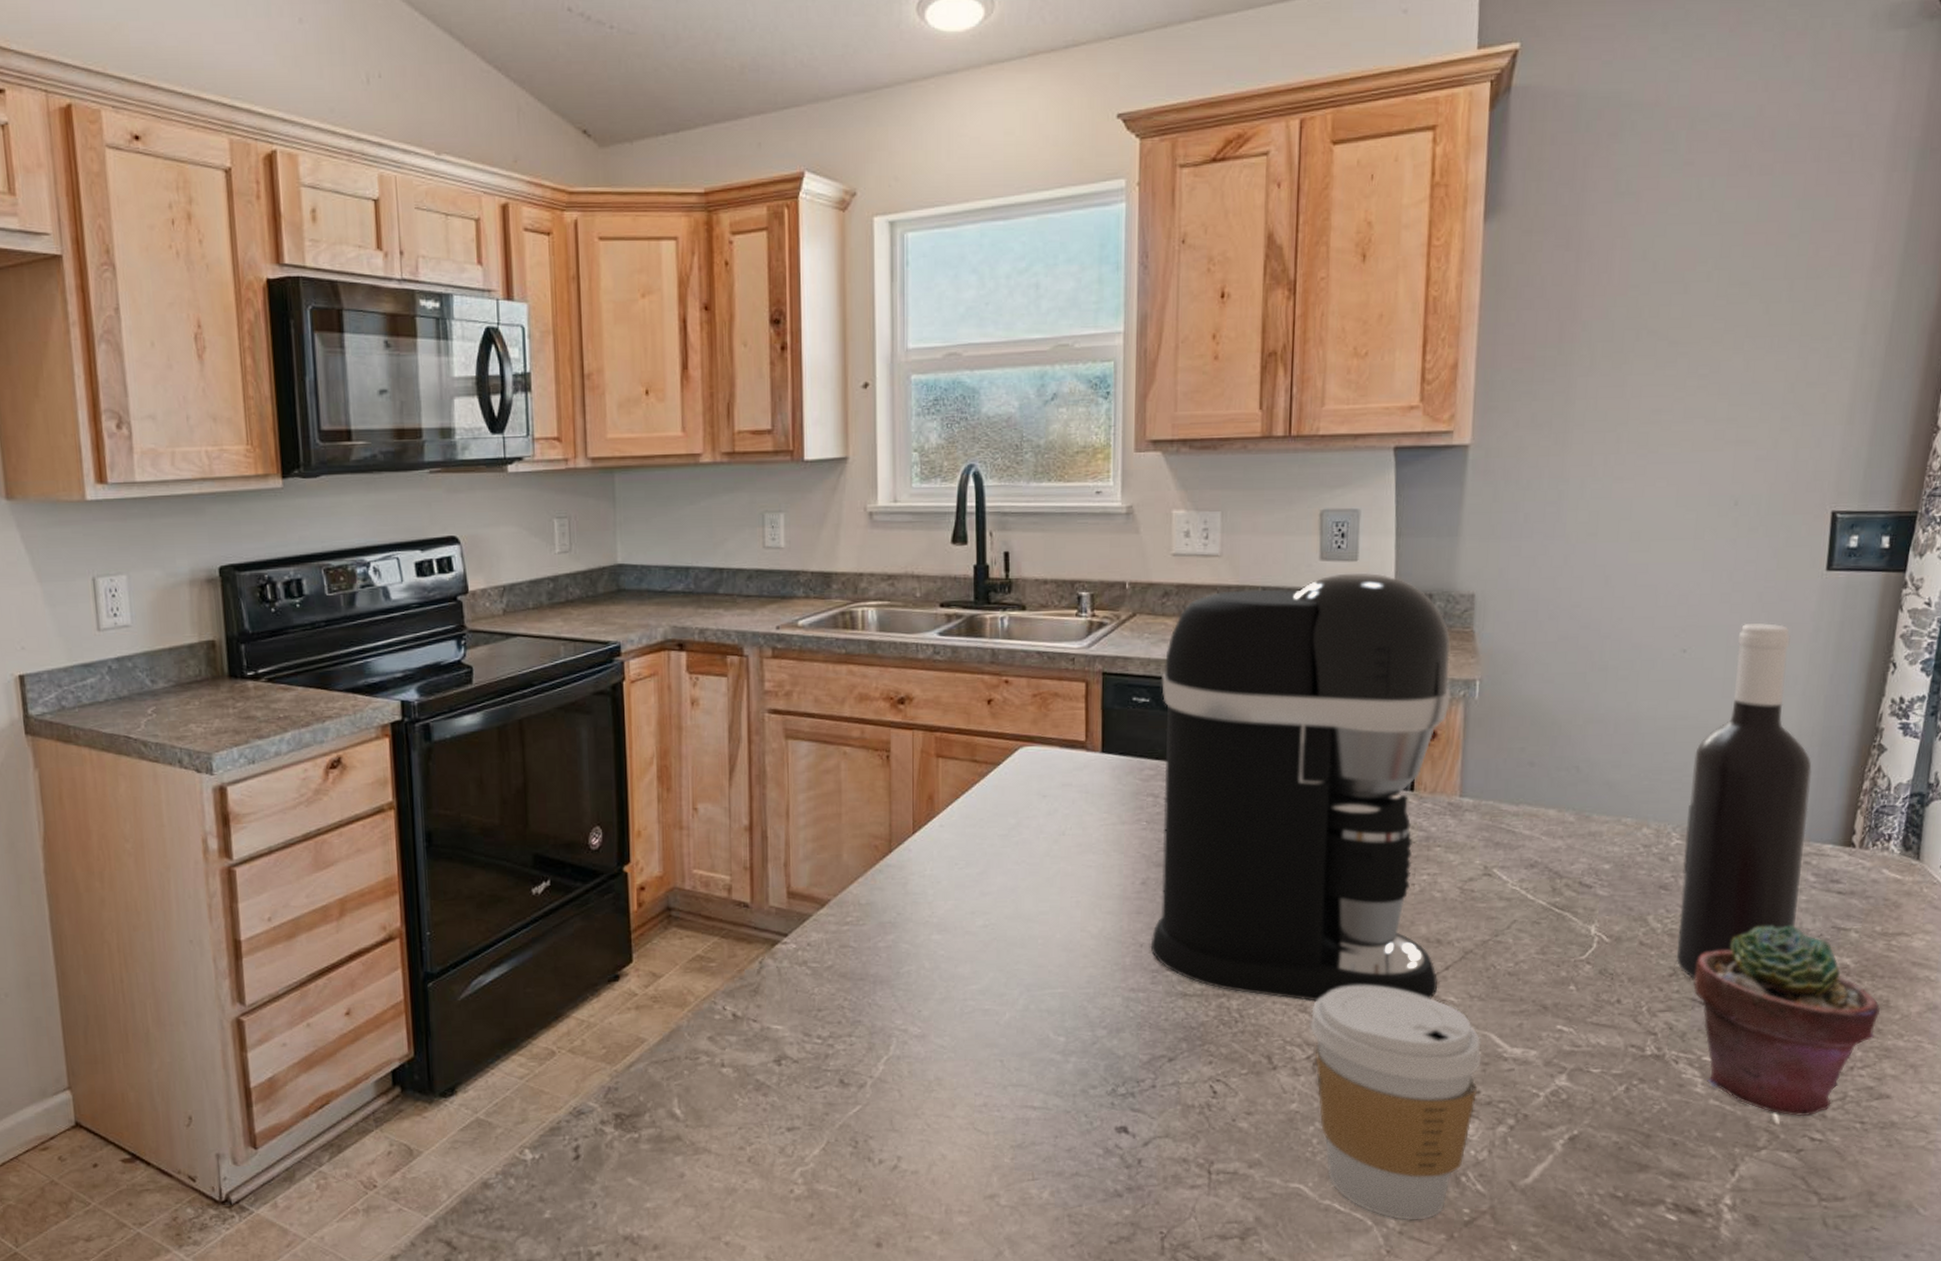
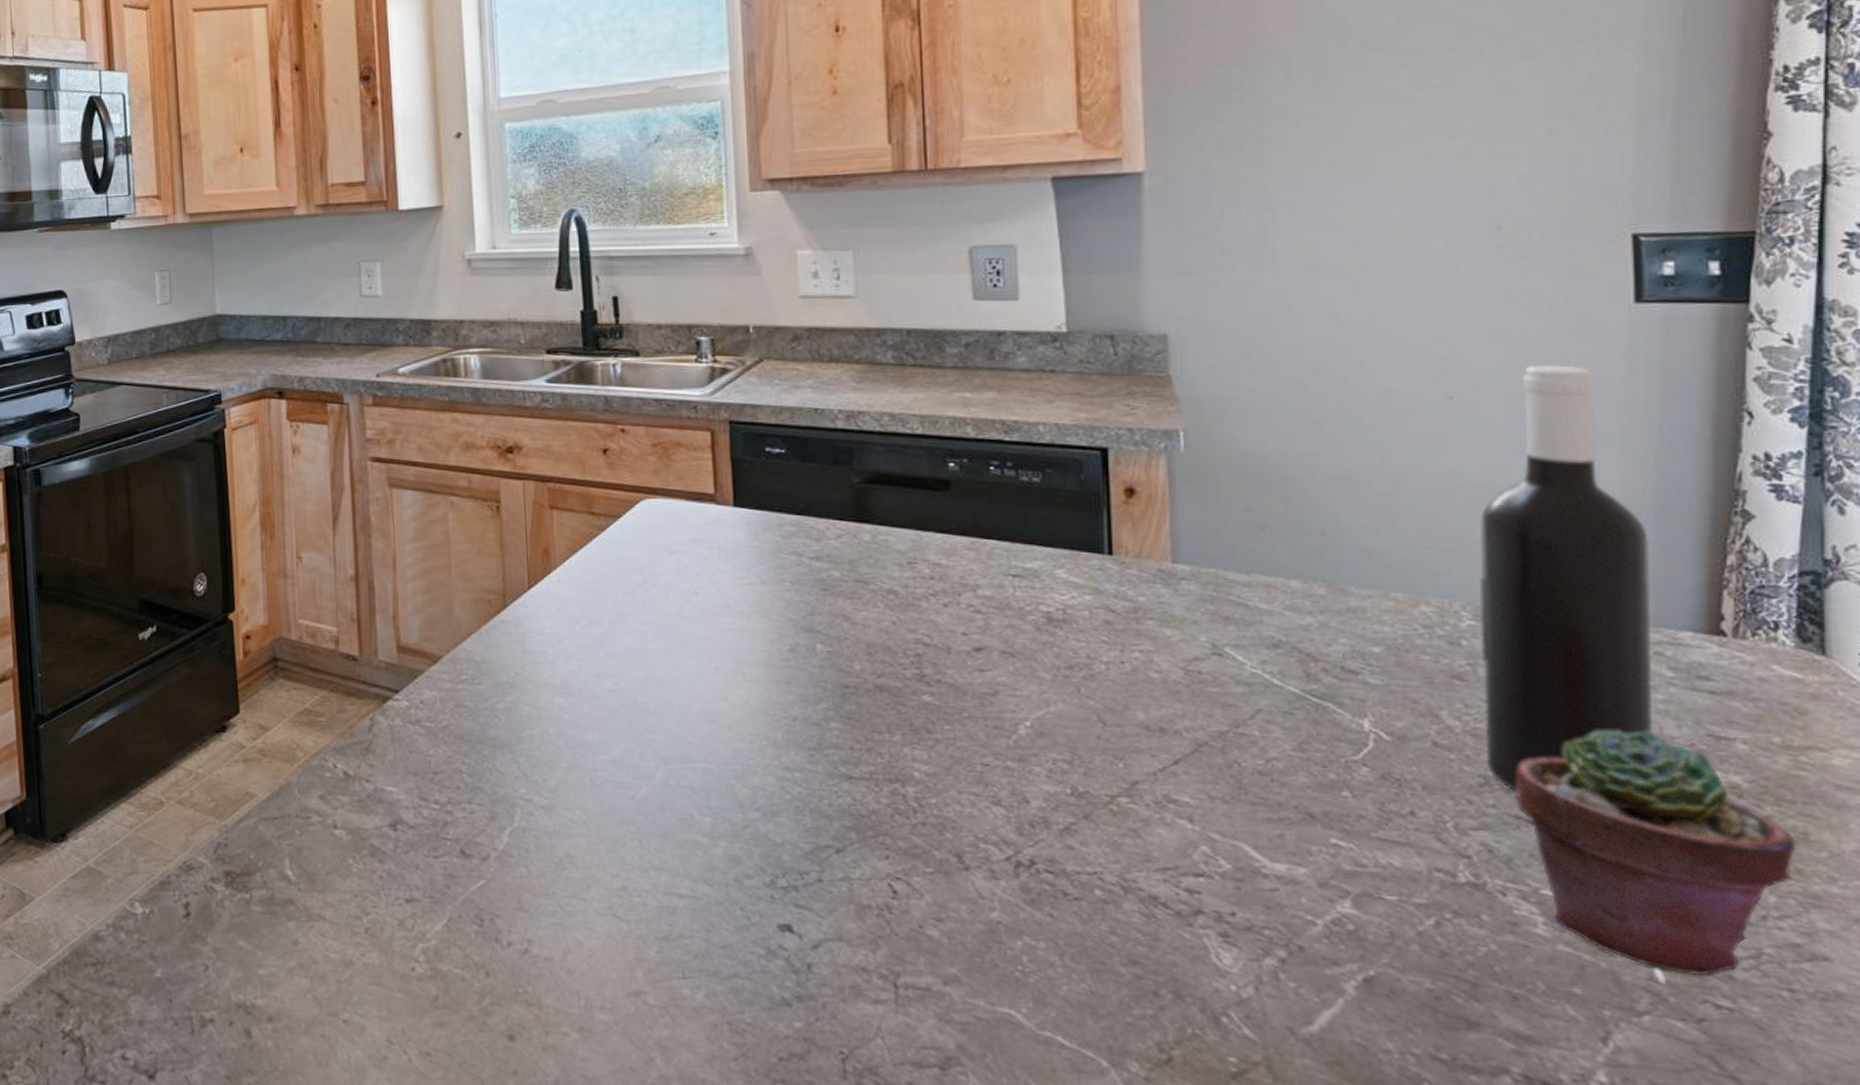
coffee maker: present [1150,572,1452,1002] -> none [797,312,1167,798]
coffee cup: present [1311,985,1481,1221] -> none [1007,777,1233,1065]

